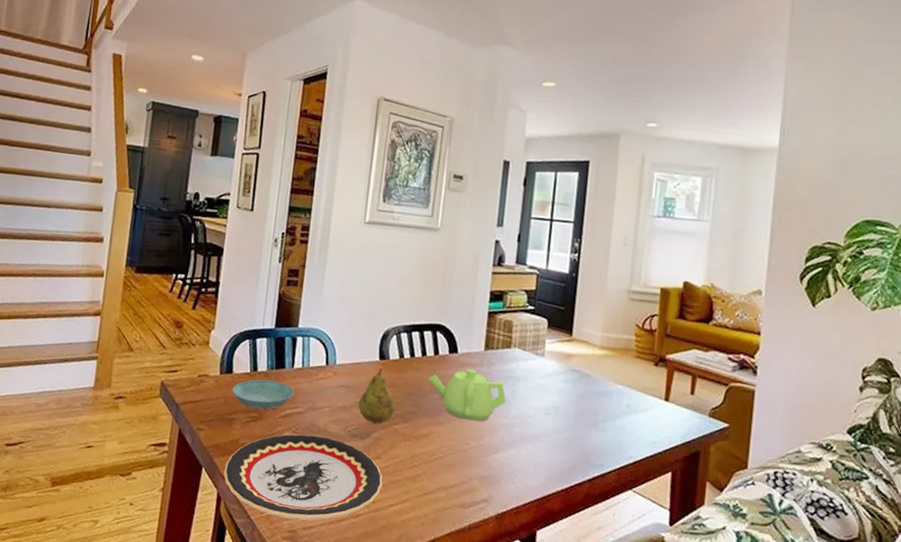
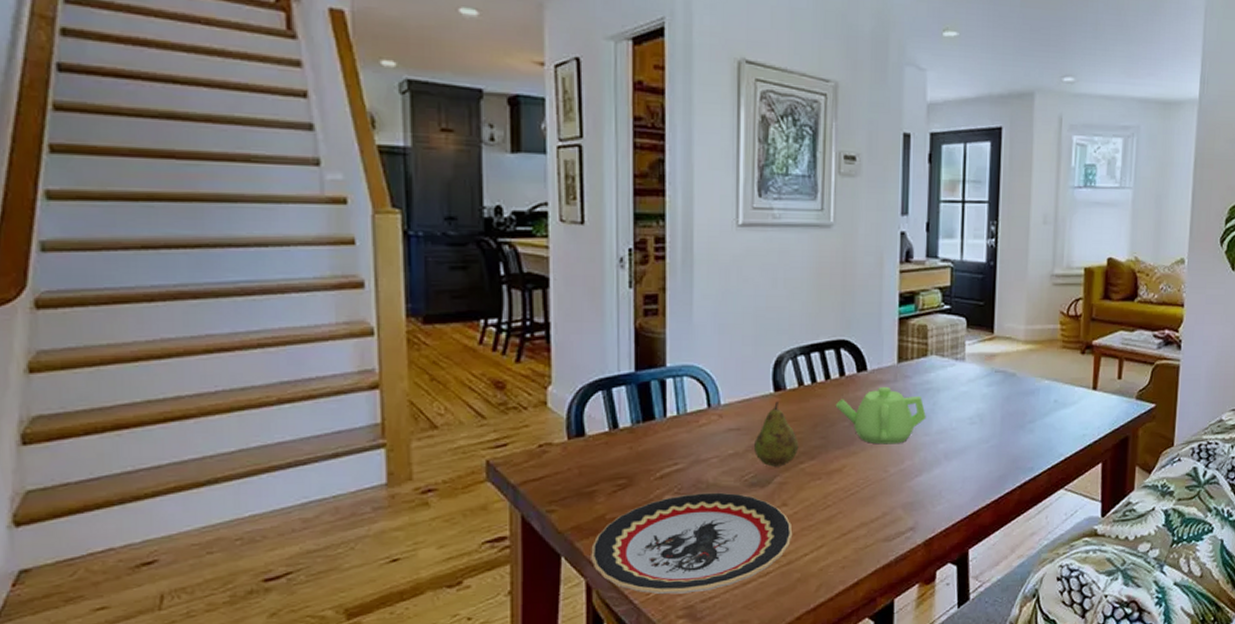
saucer: present [232,379,294,410] -> none [588,436,670,474]

